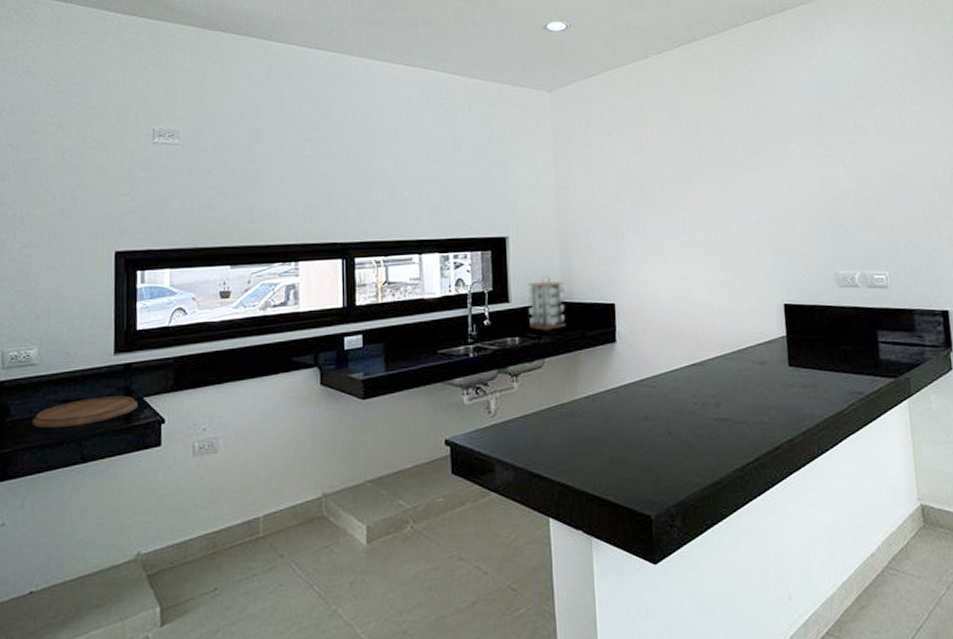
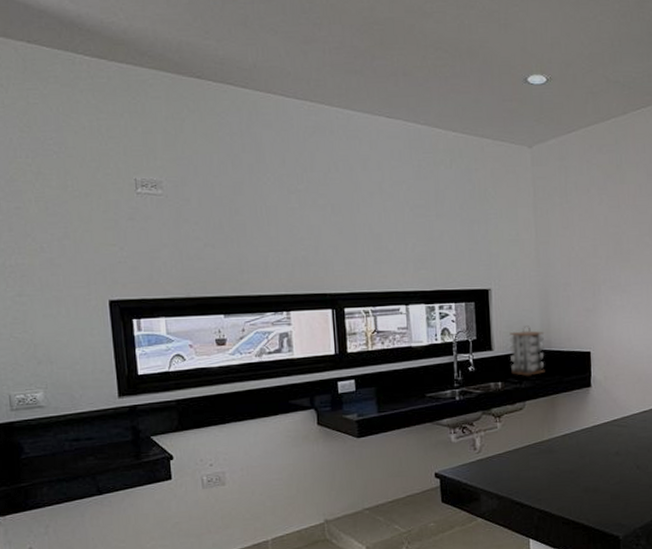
cutting board: present [31,396,138,429] -> none [46,435,146,465]

